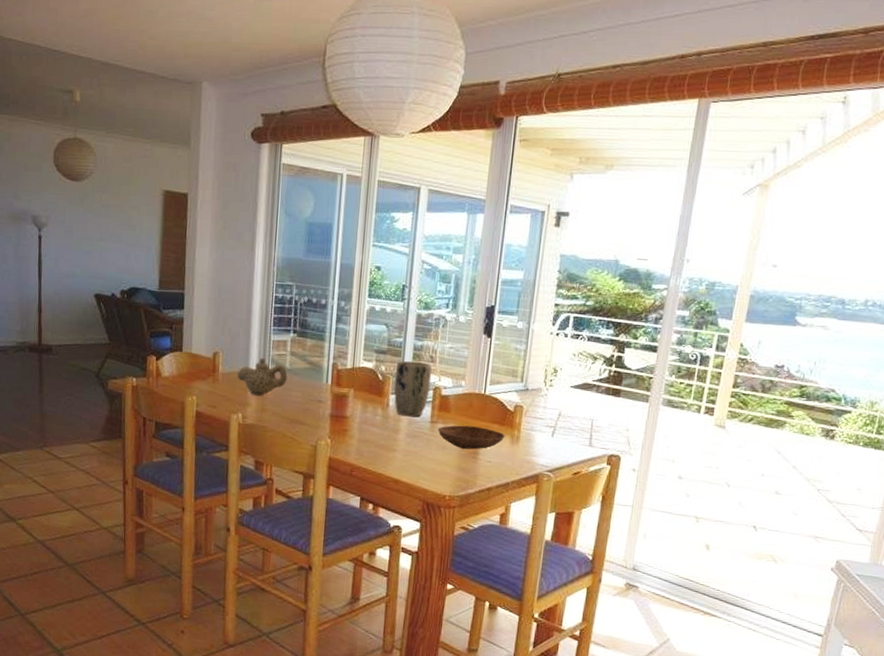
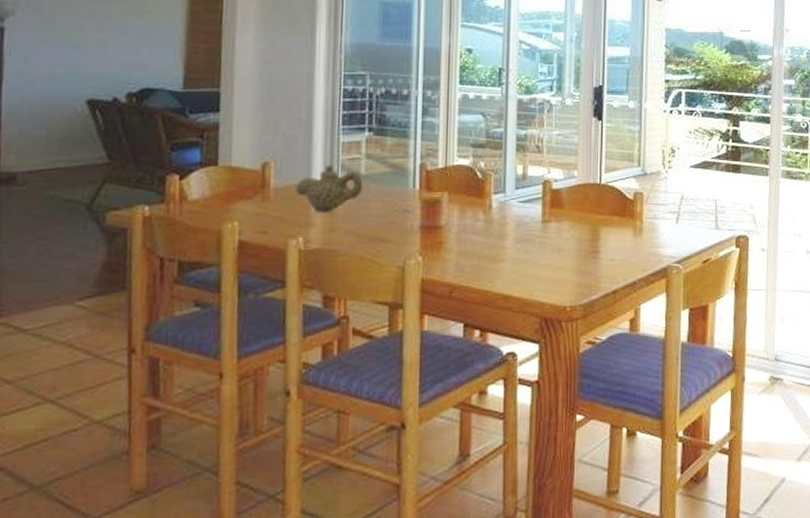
plant pot: present [394,360,432,418] -> none [496,153,540,219]
bowl: present [438,425,505,450] -> none [551,221,627,250]

